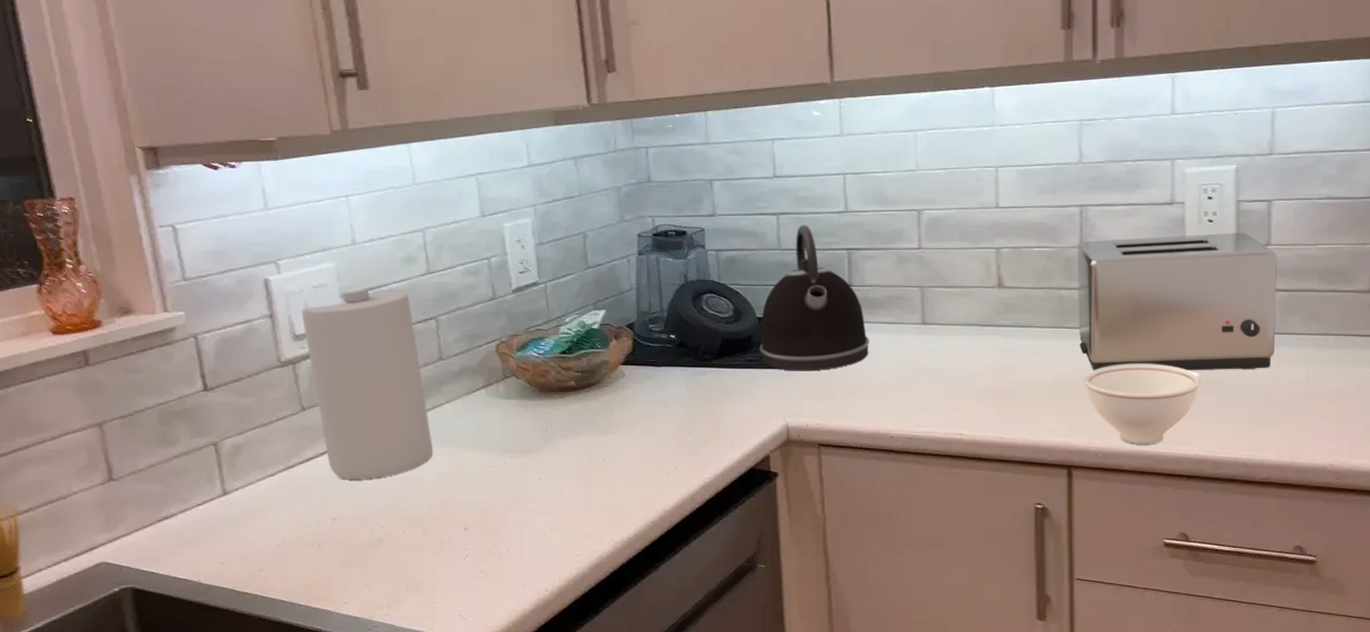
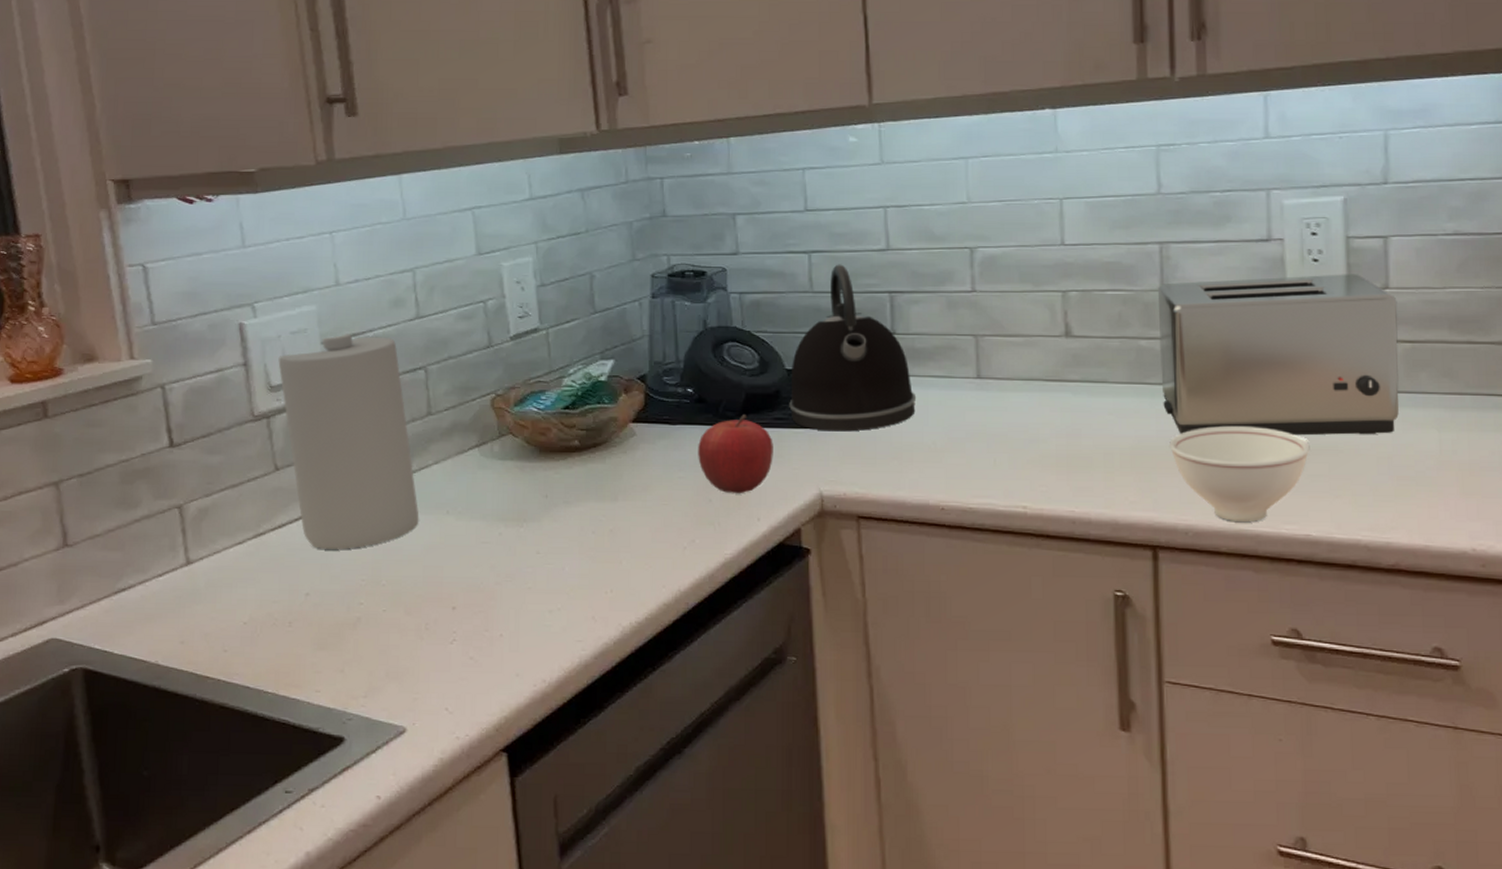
fruit: none [680,357,746,425] -> present [698,415,773,493]

